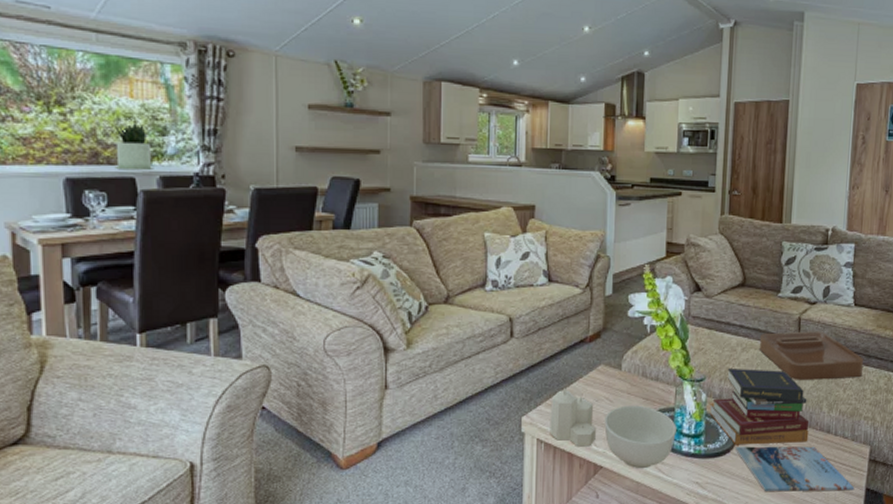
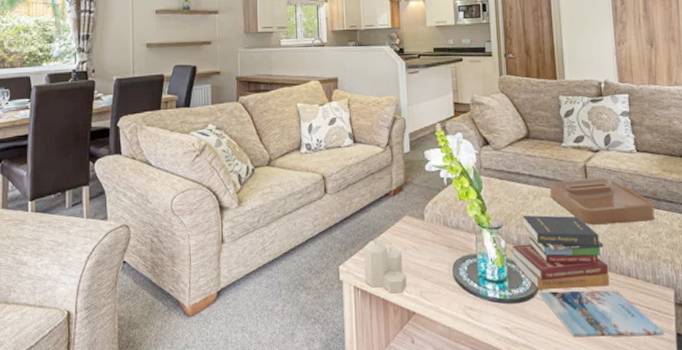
planter: present [114,123,154,171] -> none [16,34,44,72]
bowl: present [604,405,676,469] -> none [413,253,481,315]

